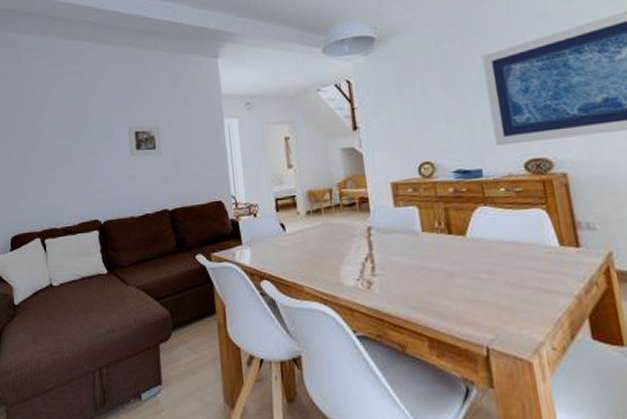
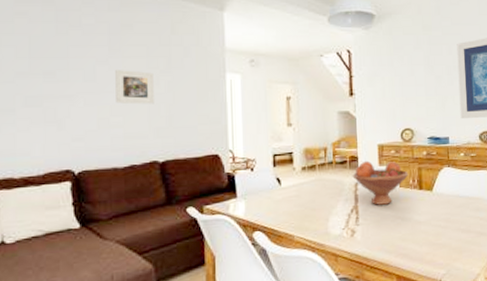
fruit bowl: none [363,201,433,253] -> present [352,160,409,205]

